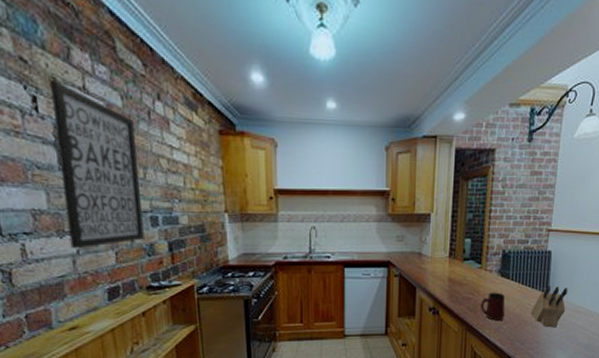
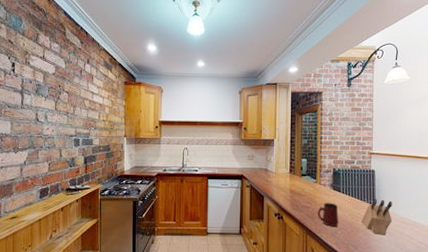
wall art: present [49,80,144,249] -> none [21,53,71,161]

